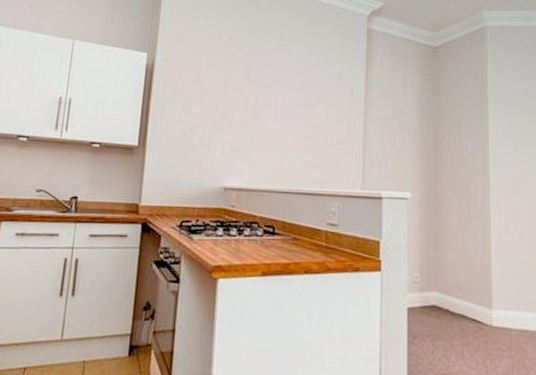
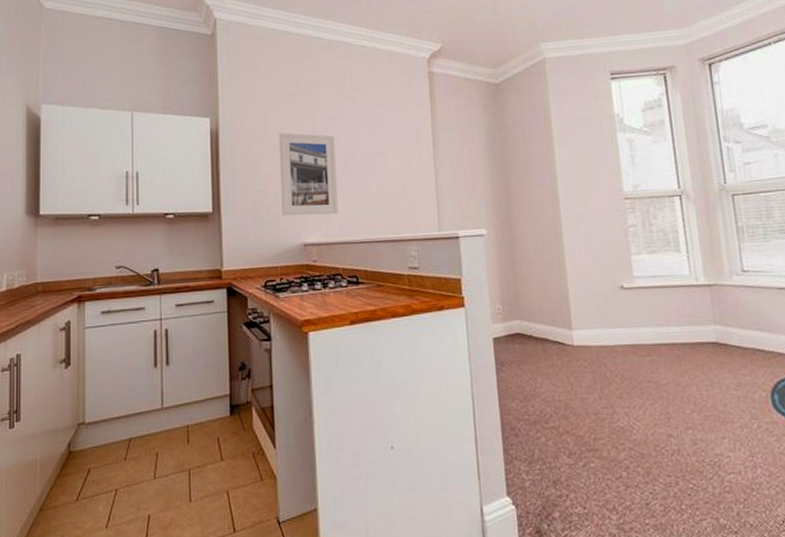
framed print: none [206,75,268,161] -> present [279,133,338,216]

